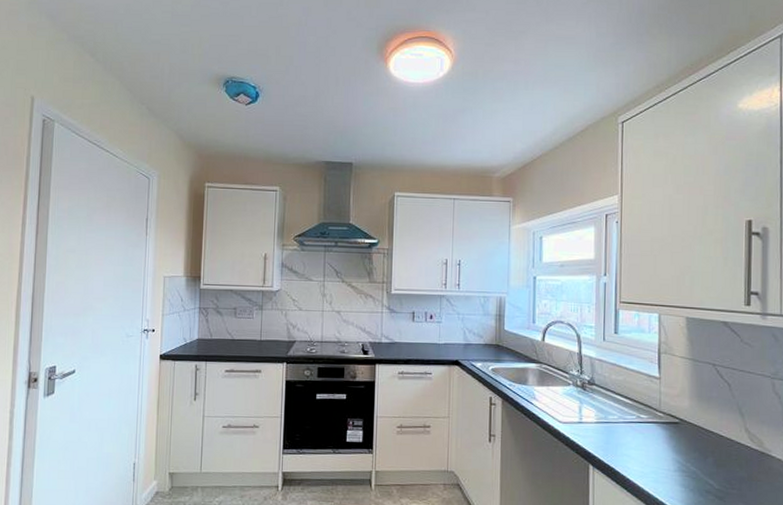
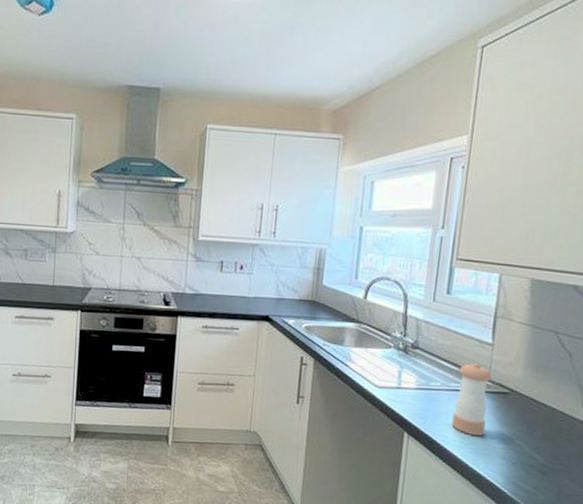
pepper shaker: none [631,395,663,465] -> present [451,362,492,436]

